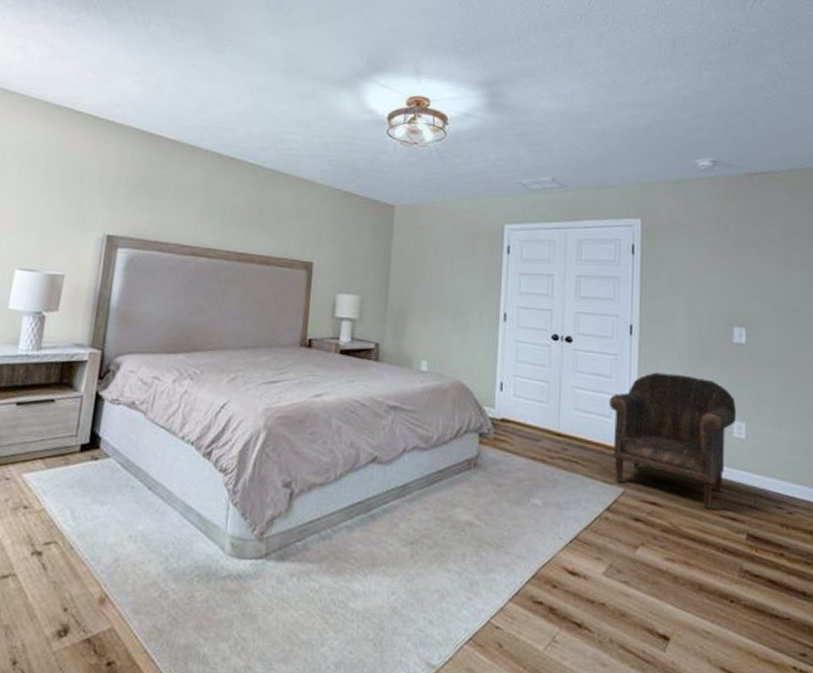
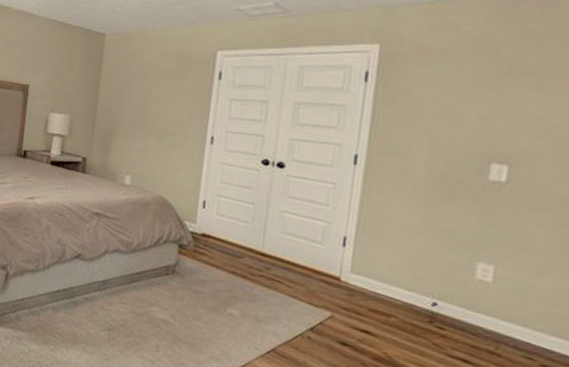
armchair: present [609,372,737,510] -> none [321,204,484,347]

